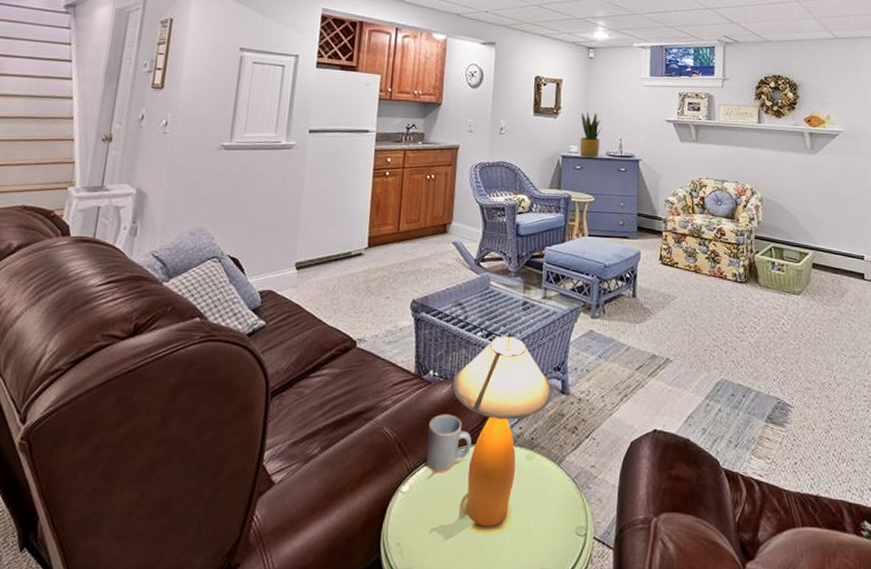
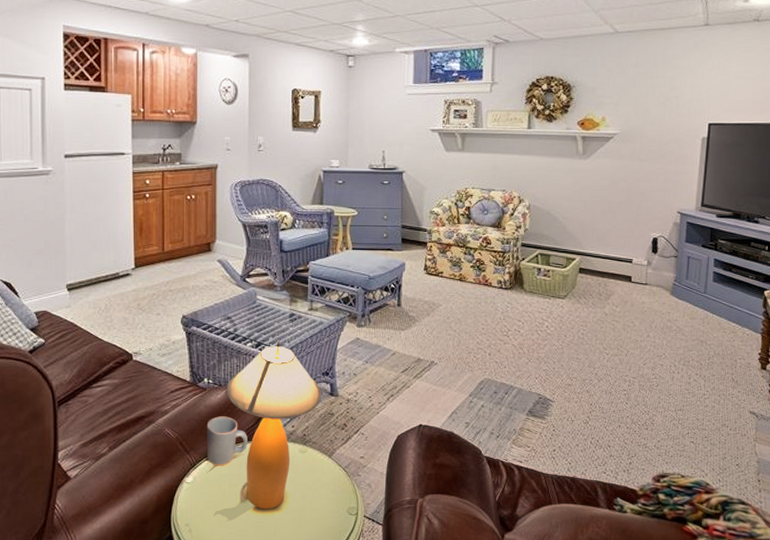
planter: present [579,112,602,159] -> none [341,124,364,173]

